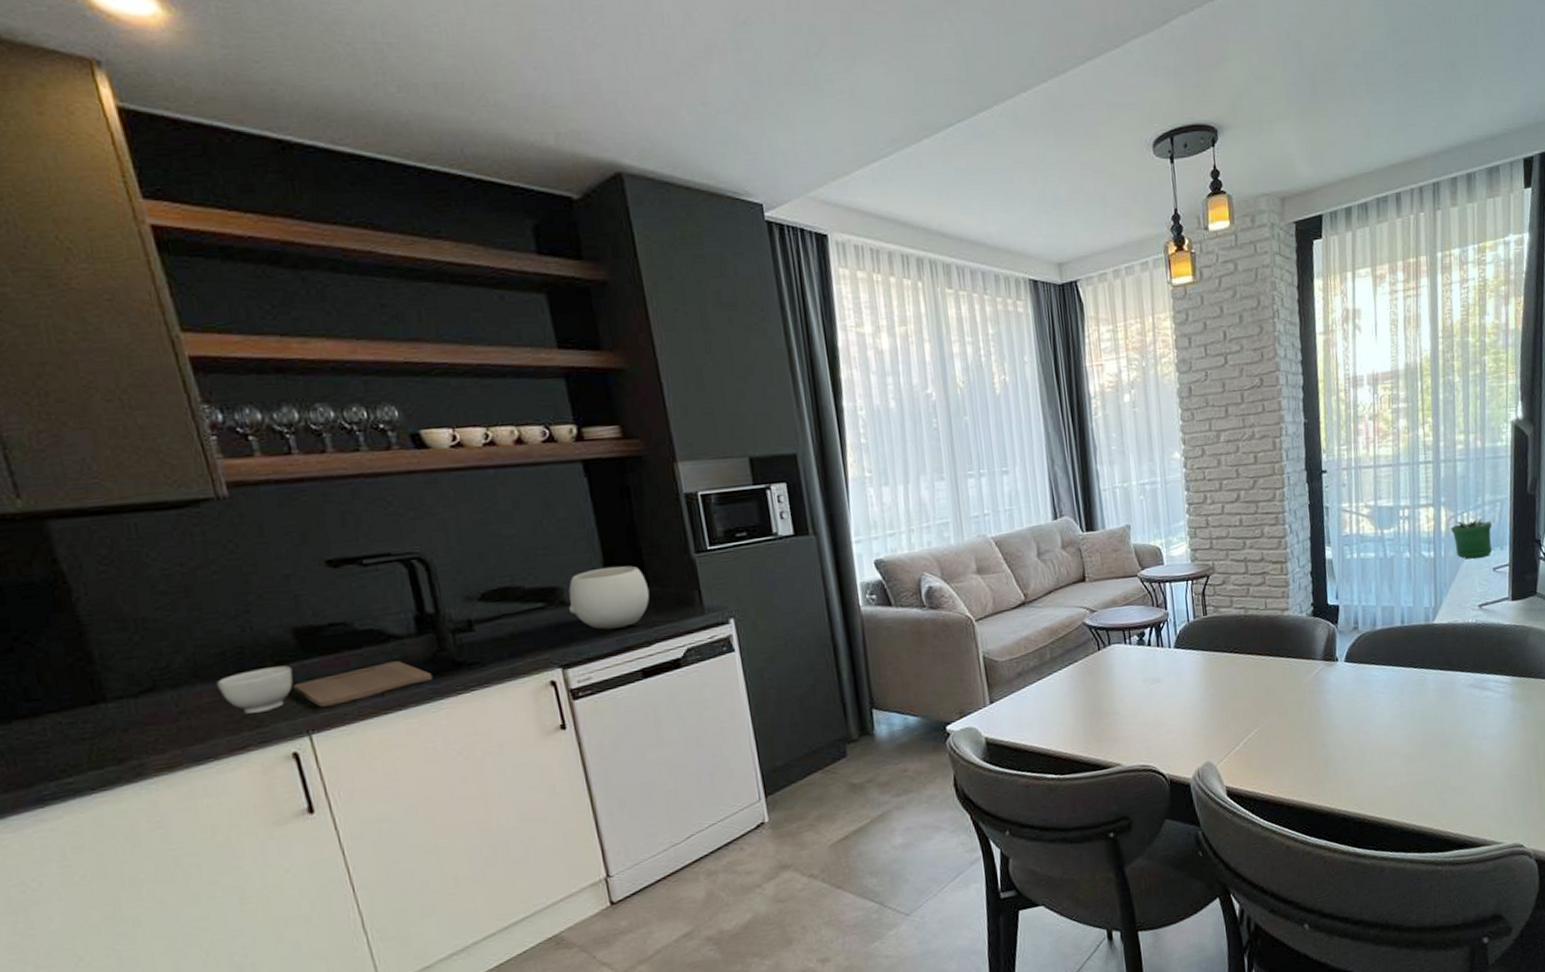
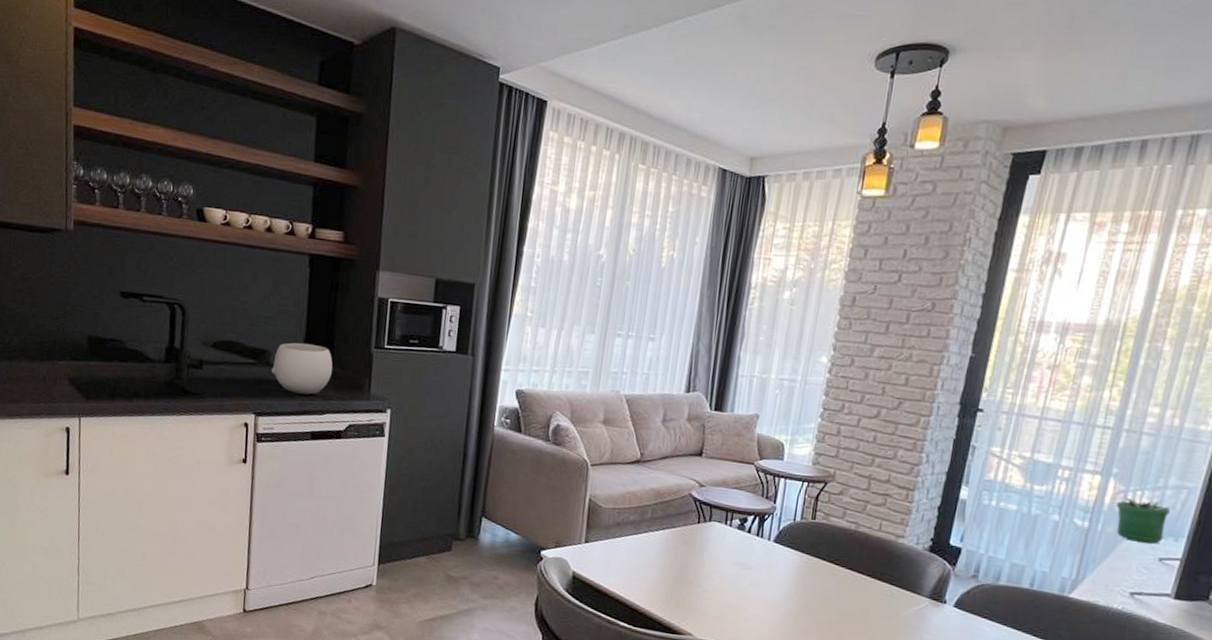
bowl: present [216,665,294,714] -> none [33,359,81,393]
cutting board: present [293,661,433,709] -> none [78,377,167,401]

